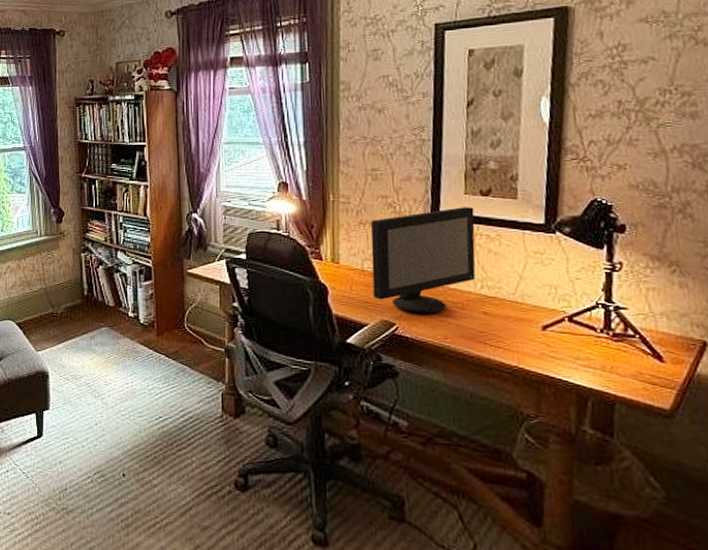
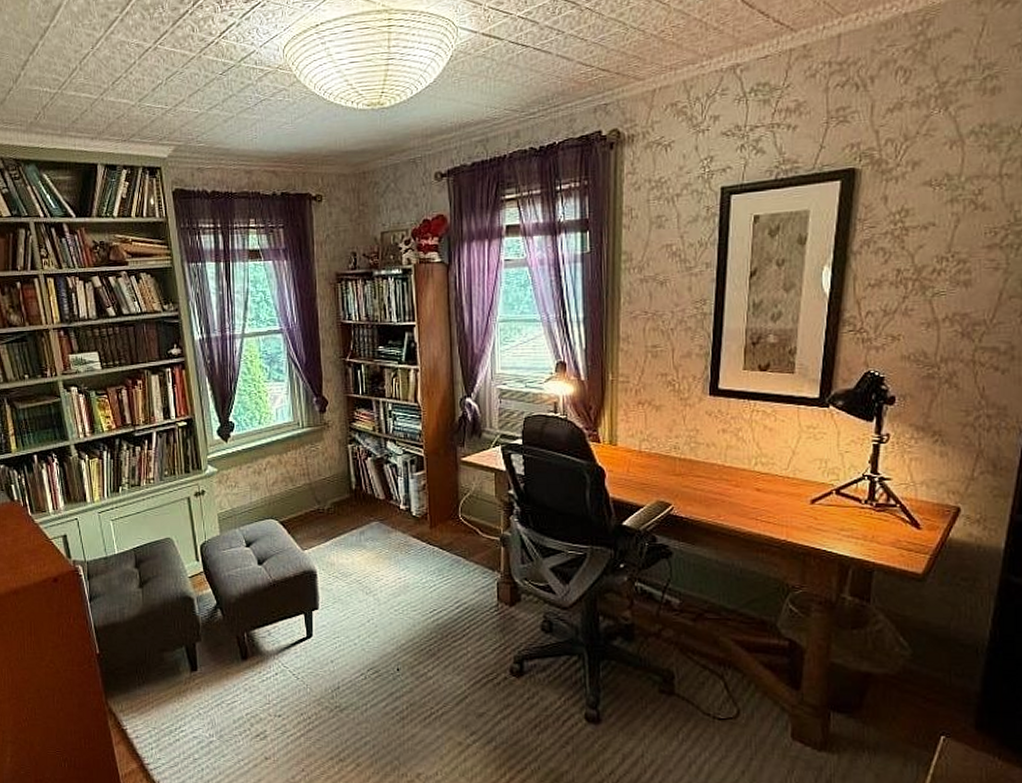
computer monitor: present [370,207,476,314] -> none [649,383,752,493]

